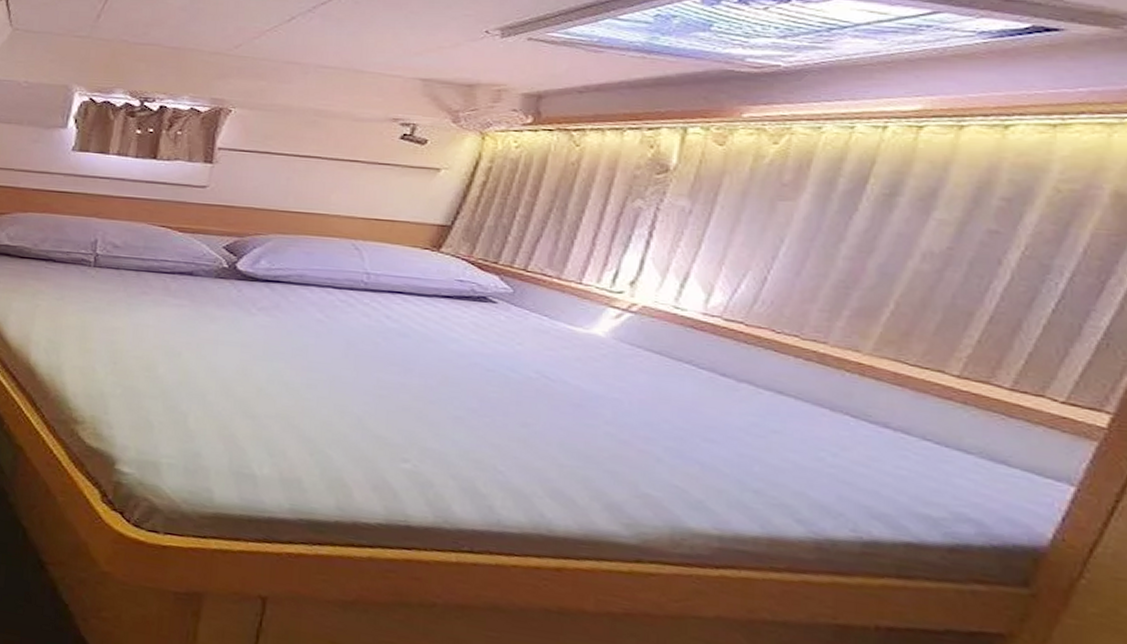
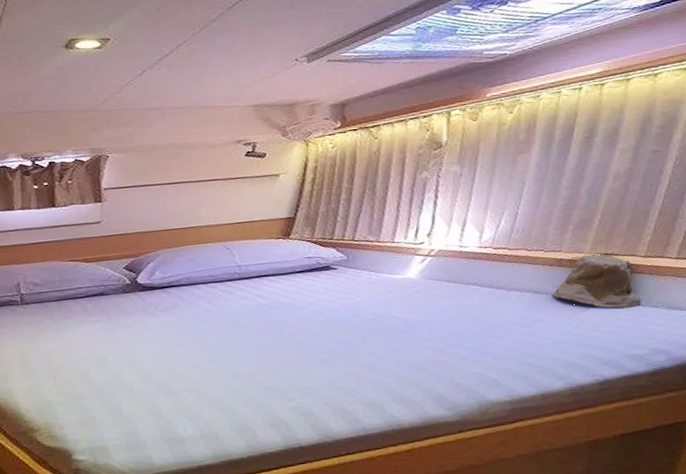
hat: none [805,356,945,447] -> present [552,255,641,309]

